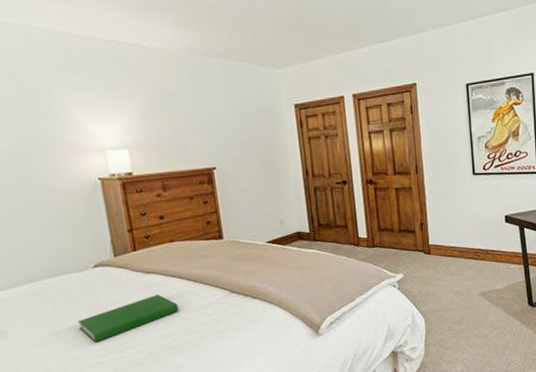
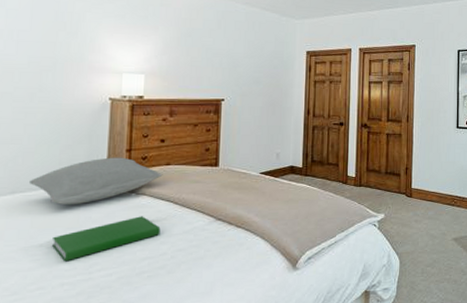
pillow: none [41,238,170,290] -> present [28,157,163,206]

